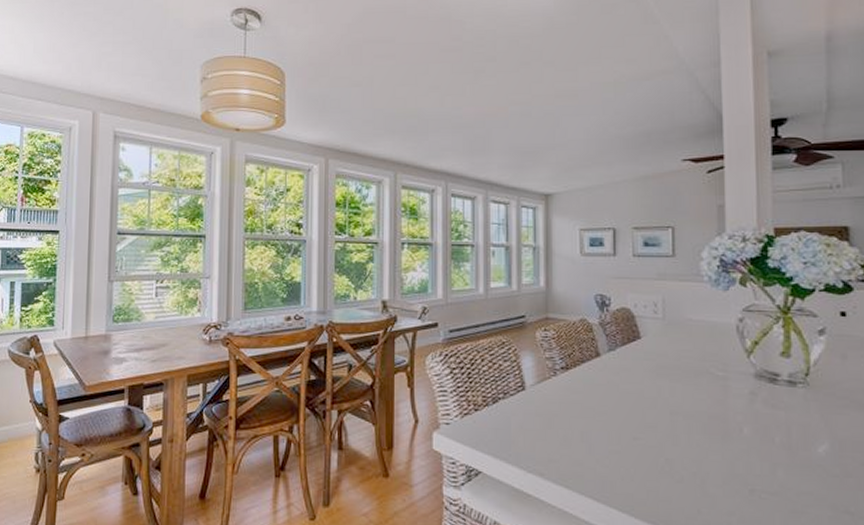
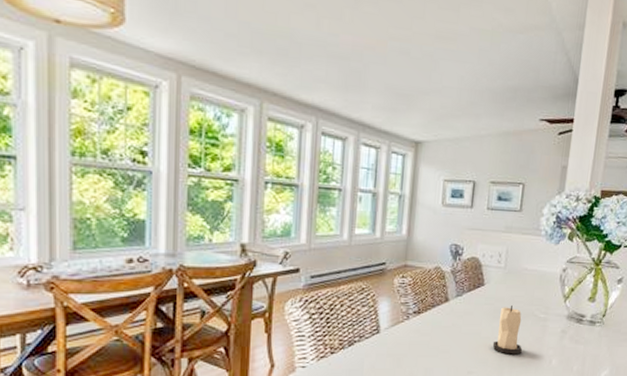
candle: none [660,360,700,420] -> present [492,304,522,355]

